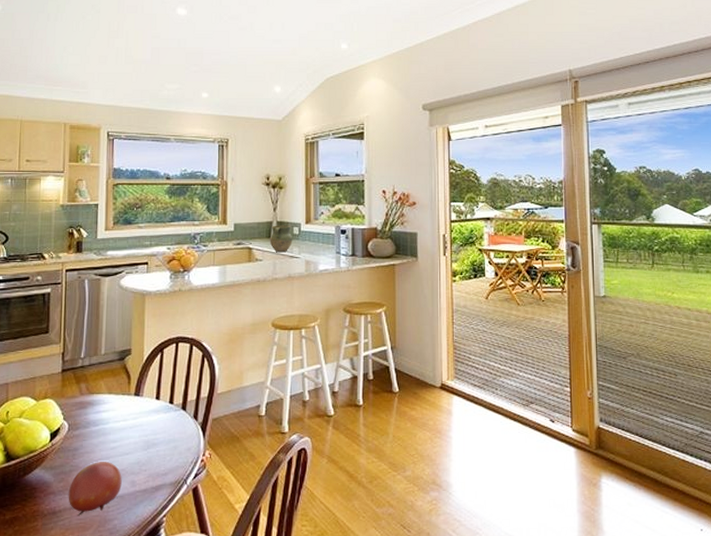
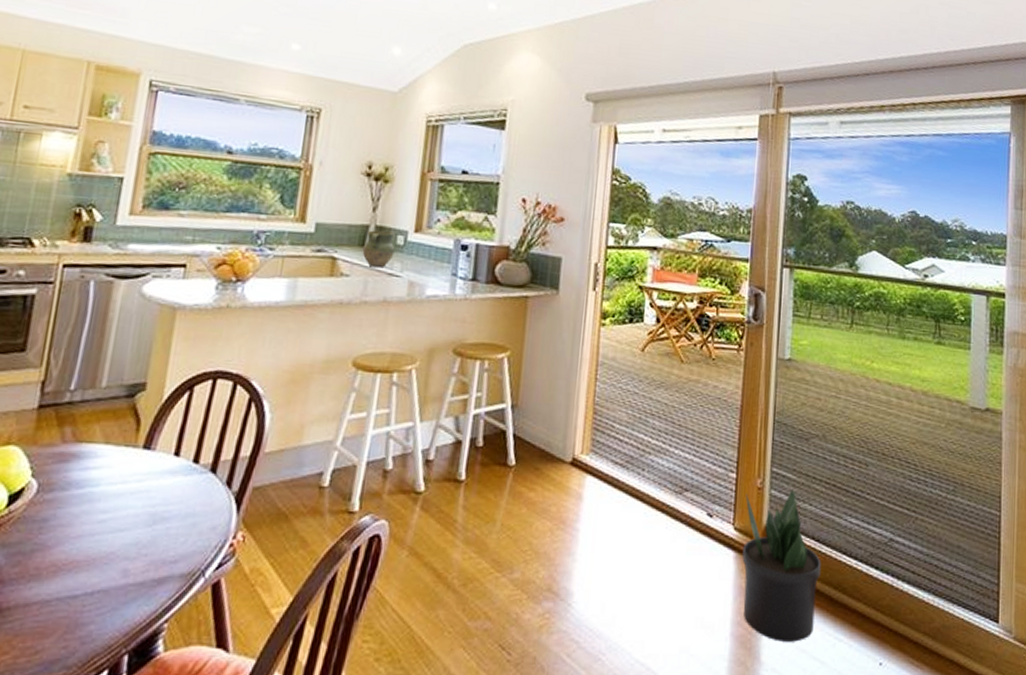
fruit: present [68,462,122,516] -> none [23,540,110,616]
planter: none [579,397,646,515] -> present [742,489,821,642]

